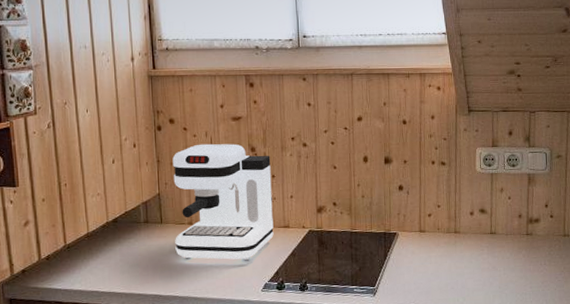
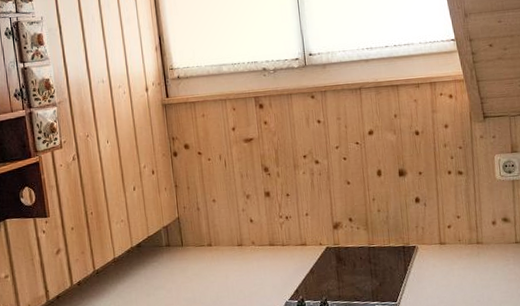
coffee maker: present [172,143,274,260] -> none [189,165,292,280]

